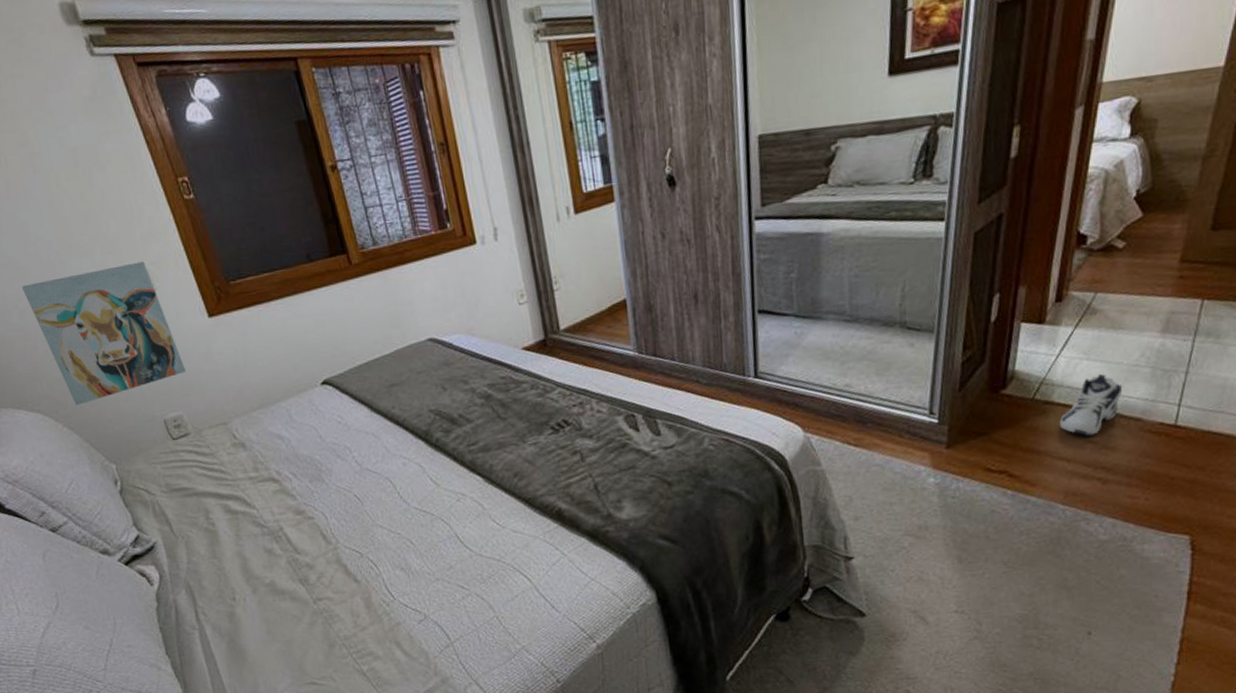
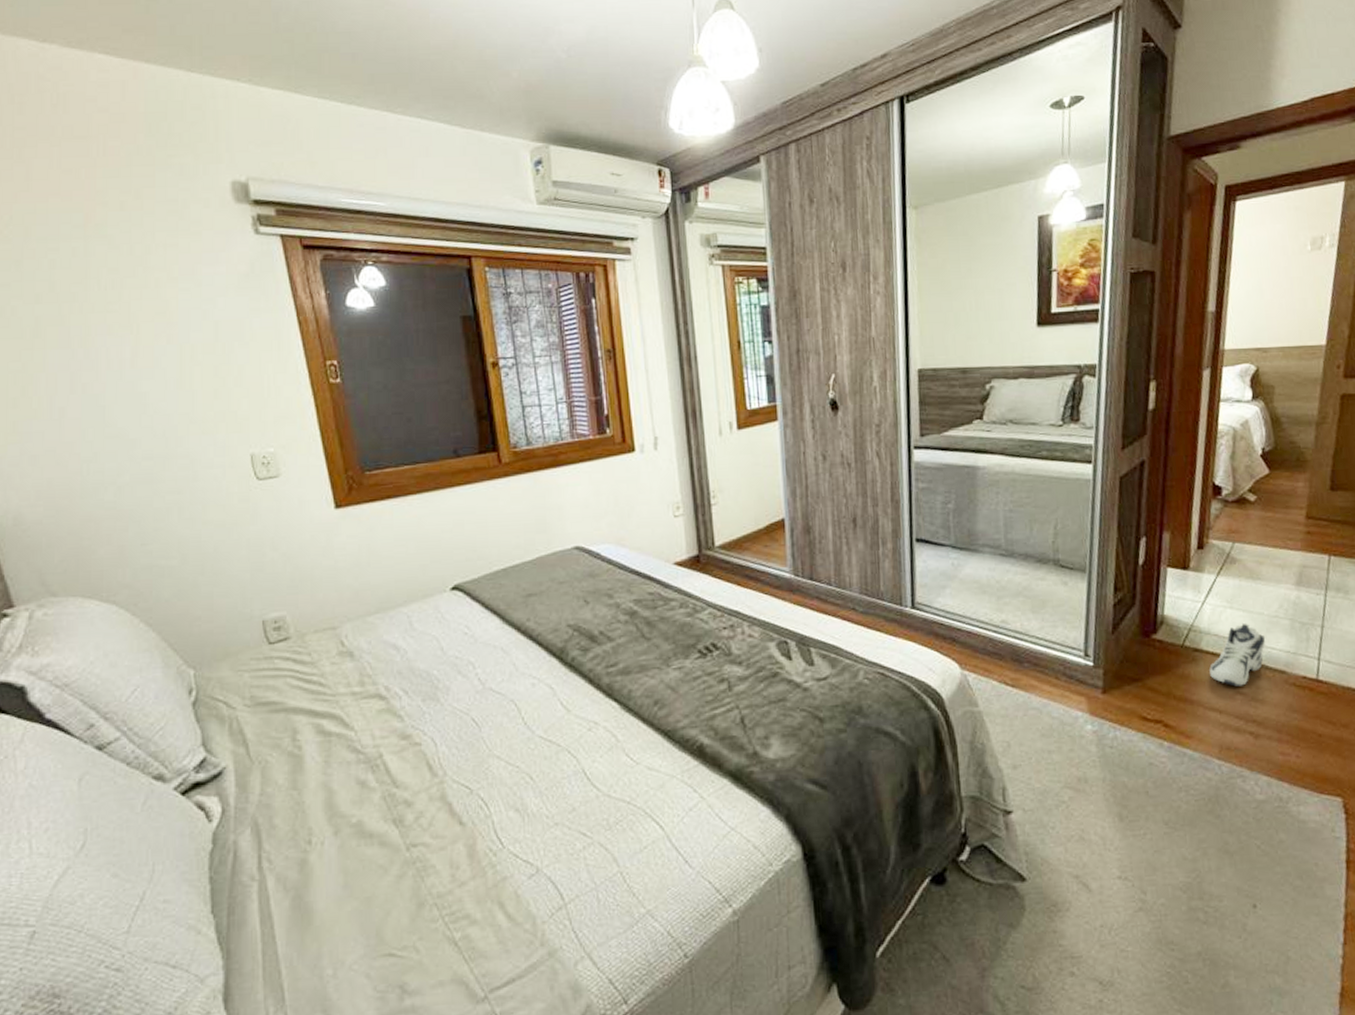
wall art: present [22,261,186,405] -> none [126,443,298,598]

